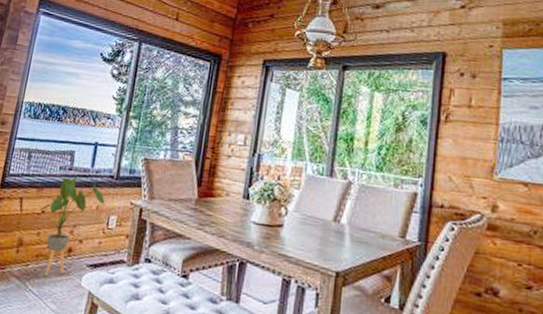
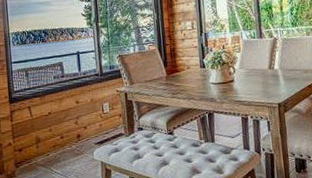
house plant: present [39,177,105,276] -> none [46,82,97,159]

